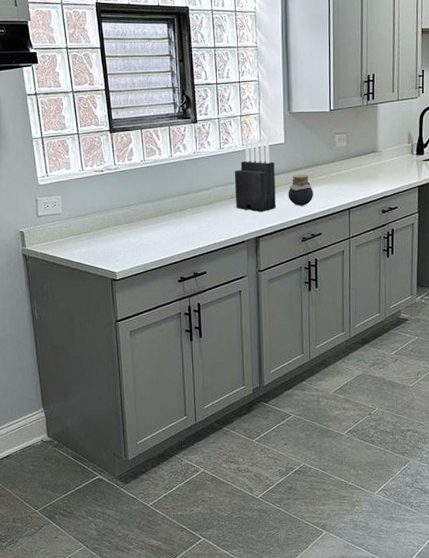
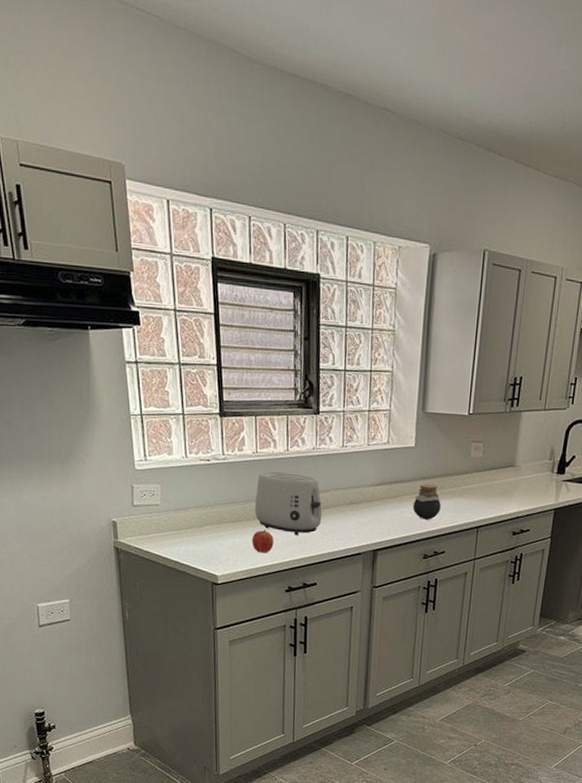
toaster: none [145,175,207,230] -> present [254,471,322,536]
fruit: none [145,228,165,249] -> present [252,530,274,553]
knife block: present [234,138,276,213] -> none [355,437,402,523]

